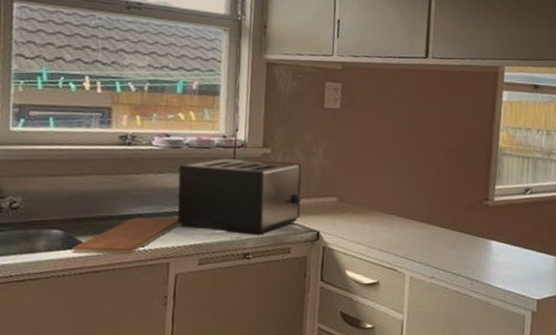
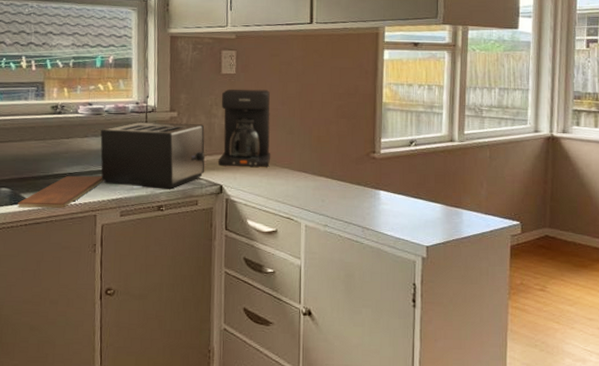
coffee maker: none [316,125,378,213] -> present [218,89,271,168]

